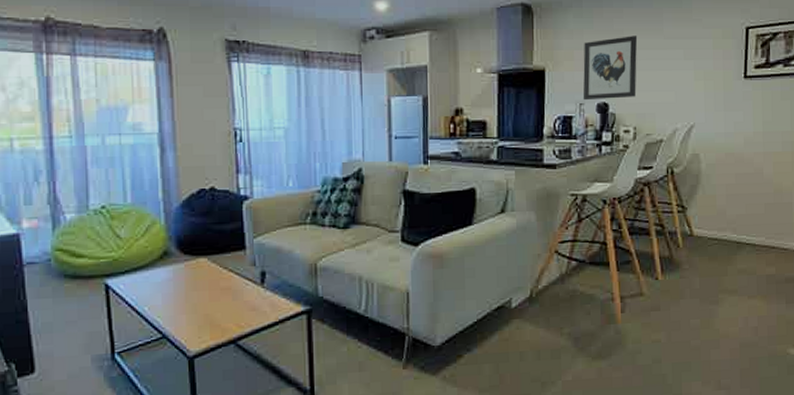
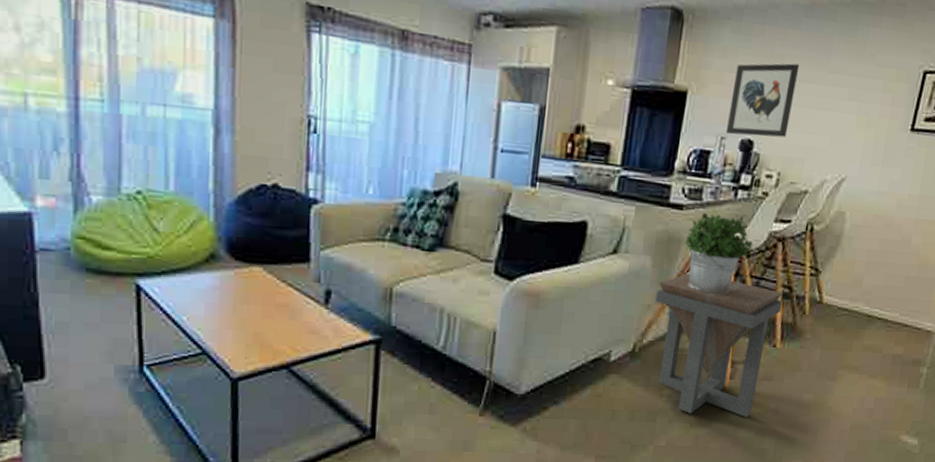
side table: none [544,223,658,348] -> present [655,274,783,417]
potted plant: none [562,168,623,239] -> present [684,212,753,295]

